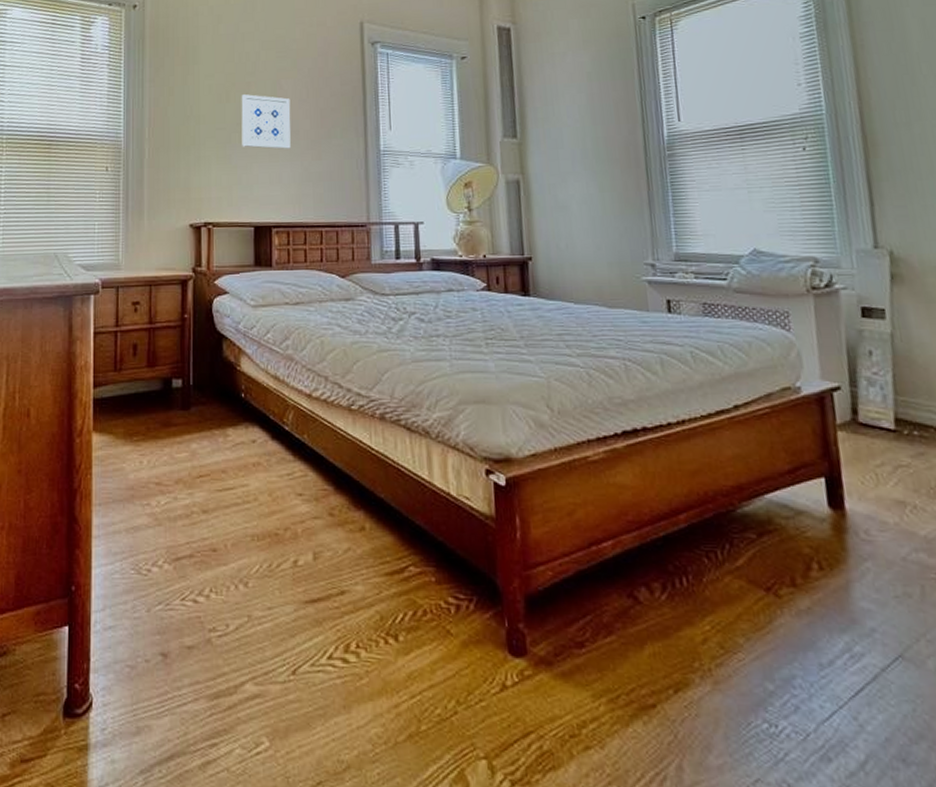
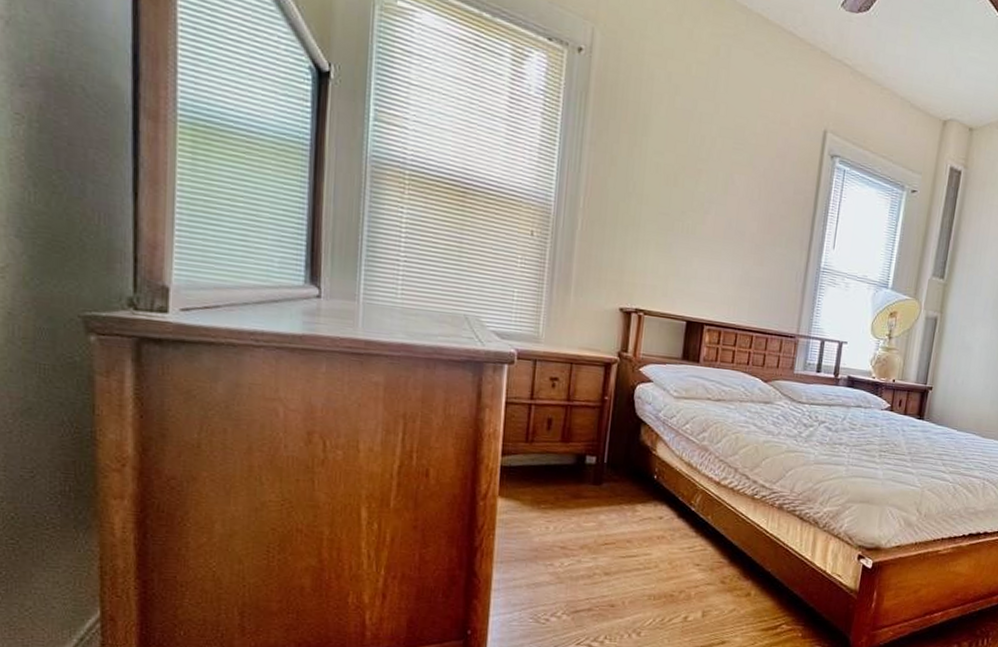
wall art: present [241,94,291,149] -> none [684,181,741,249]

